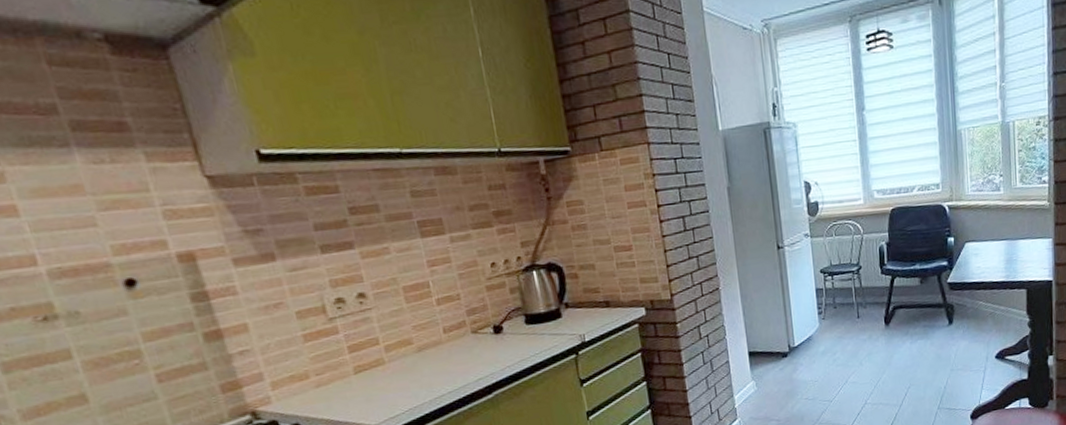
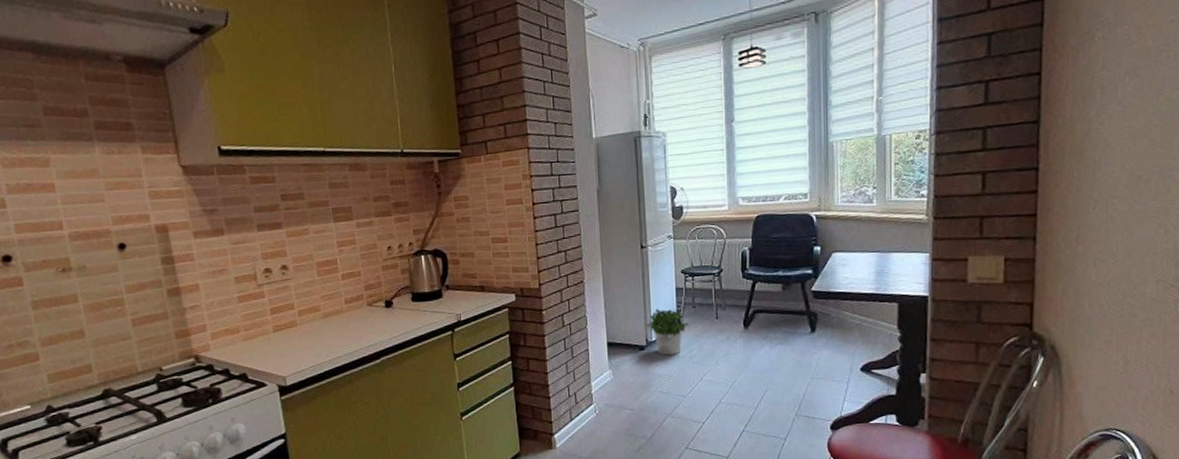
potted plant: none [788,309,831,361] -> present [646,308,689,356]

